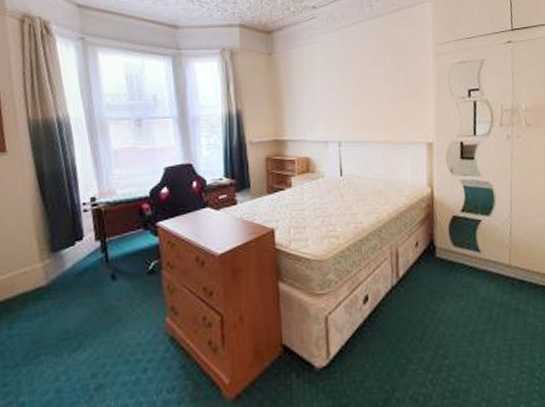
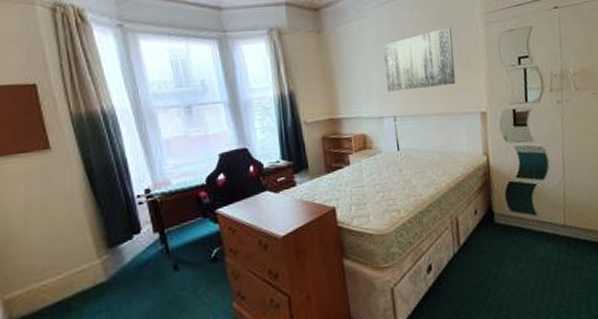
wall art: none [332,56,403,117] -> present [383,27,456,92]

